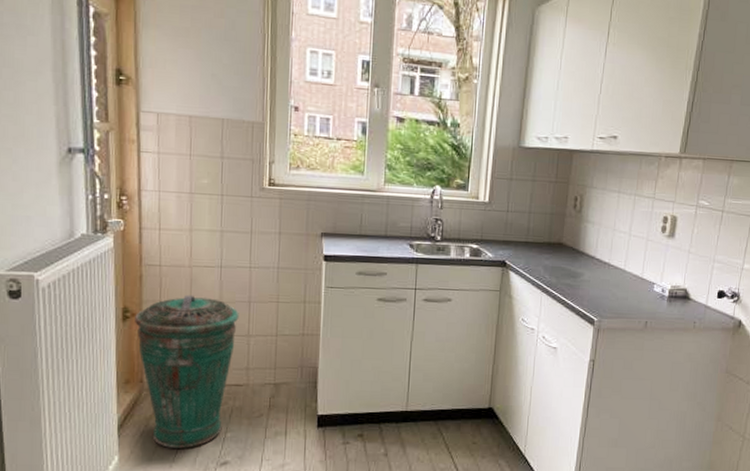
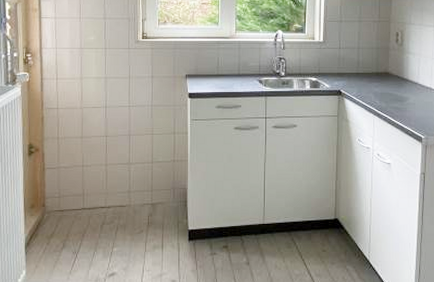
trash can: present [135,294,239,448] -> none [38,131,121,262]

